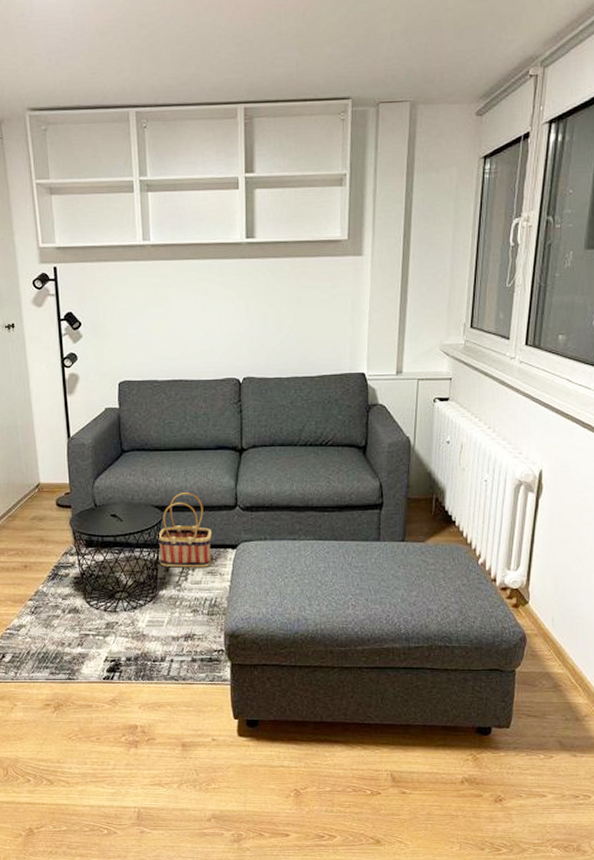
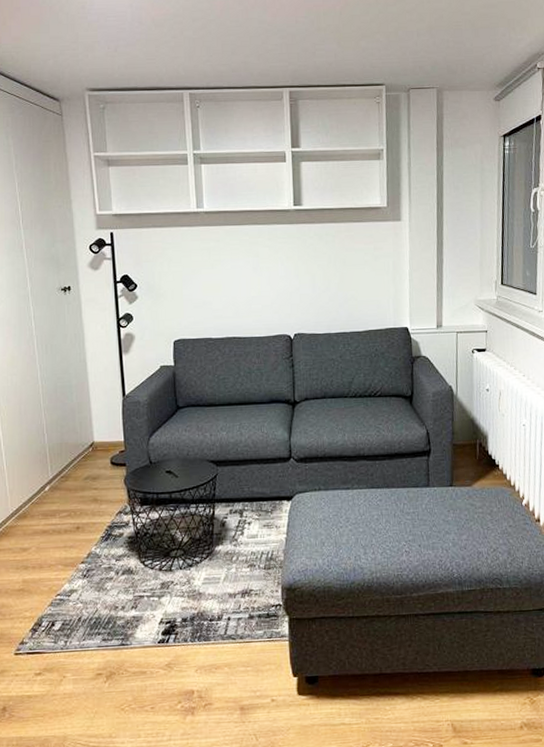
basket: present [157,493,212,568] -> none [212,446,267,522]

